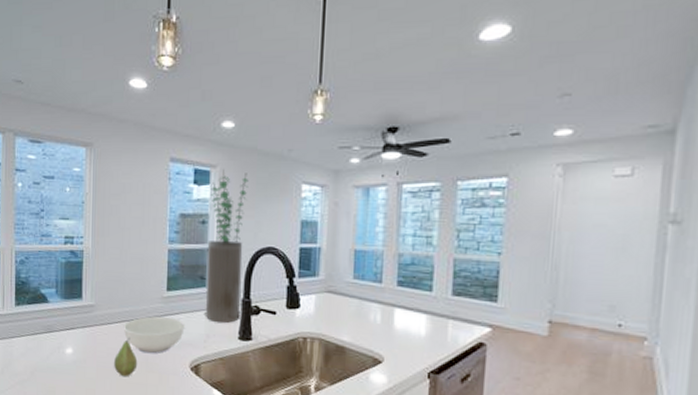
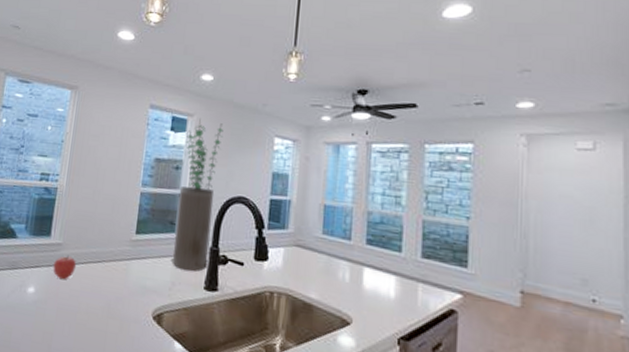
fruit: none [88,315,111,340] -> present [53,255,77,280]
fruit: present [113,337,138,377] -> none [74,279,100,322]
bowl: present [123,316,185,354] -> none [88,259,151,299]

